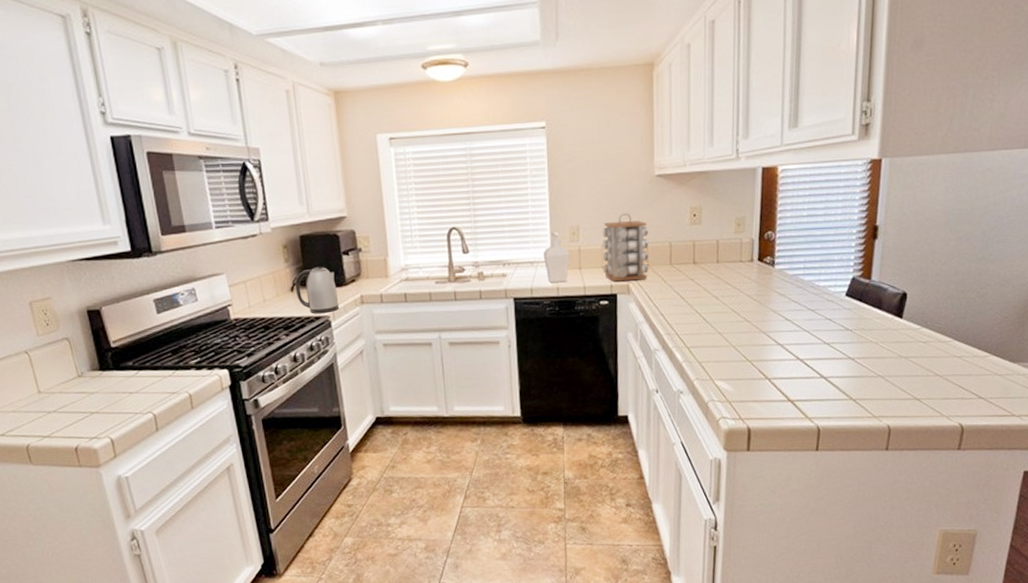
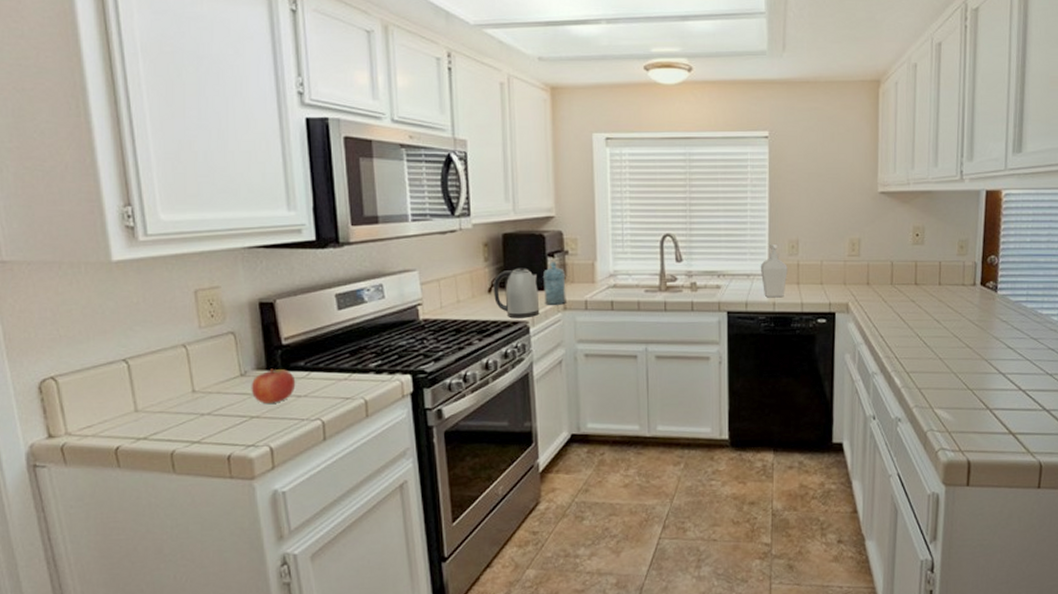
fruit: none [88,369,127,401] -> present [251,368,296,404]
canister: none [339,258,363,300] -> present [542,261,566,305]
spice rack: present [602,213,649,282] -> none [822,229,870,299]

